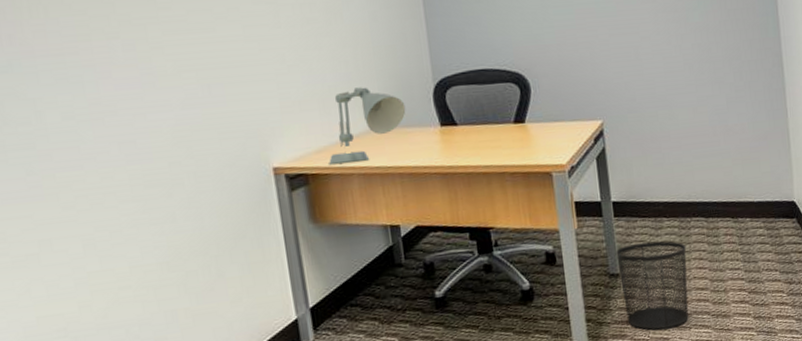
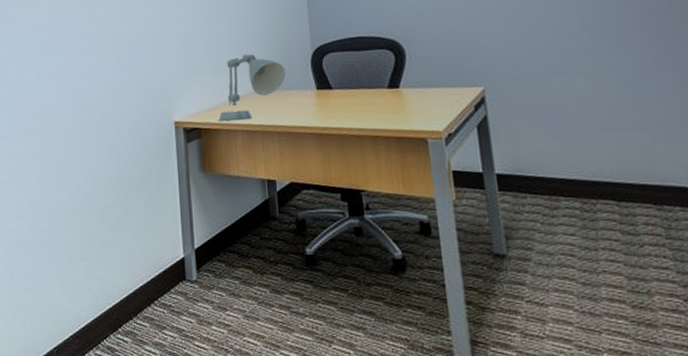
waste bin: present [616,241,689,330] -> none [501,222,598,329]

